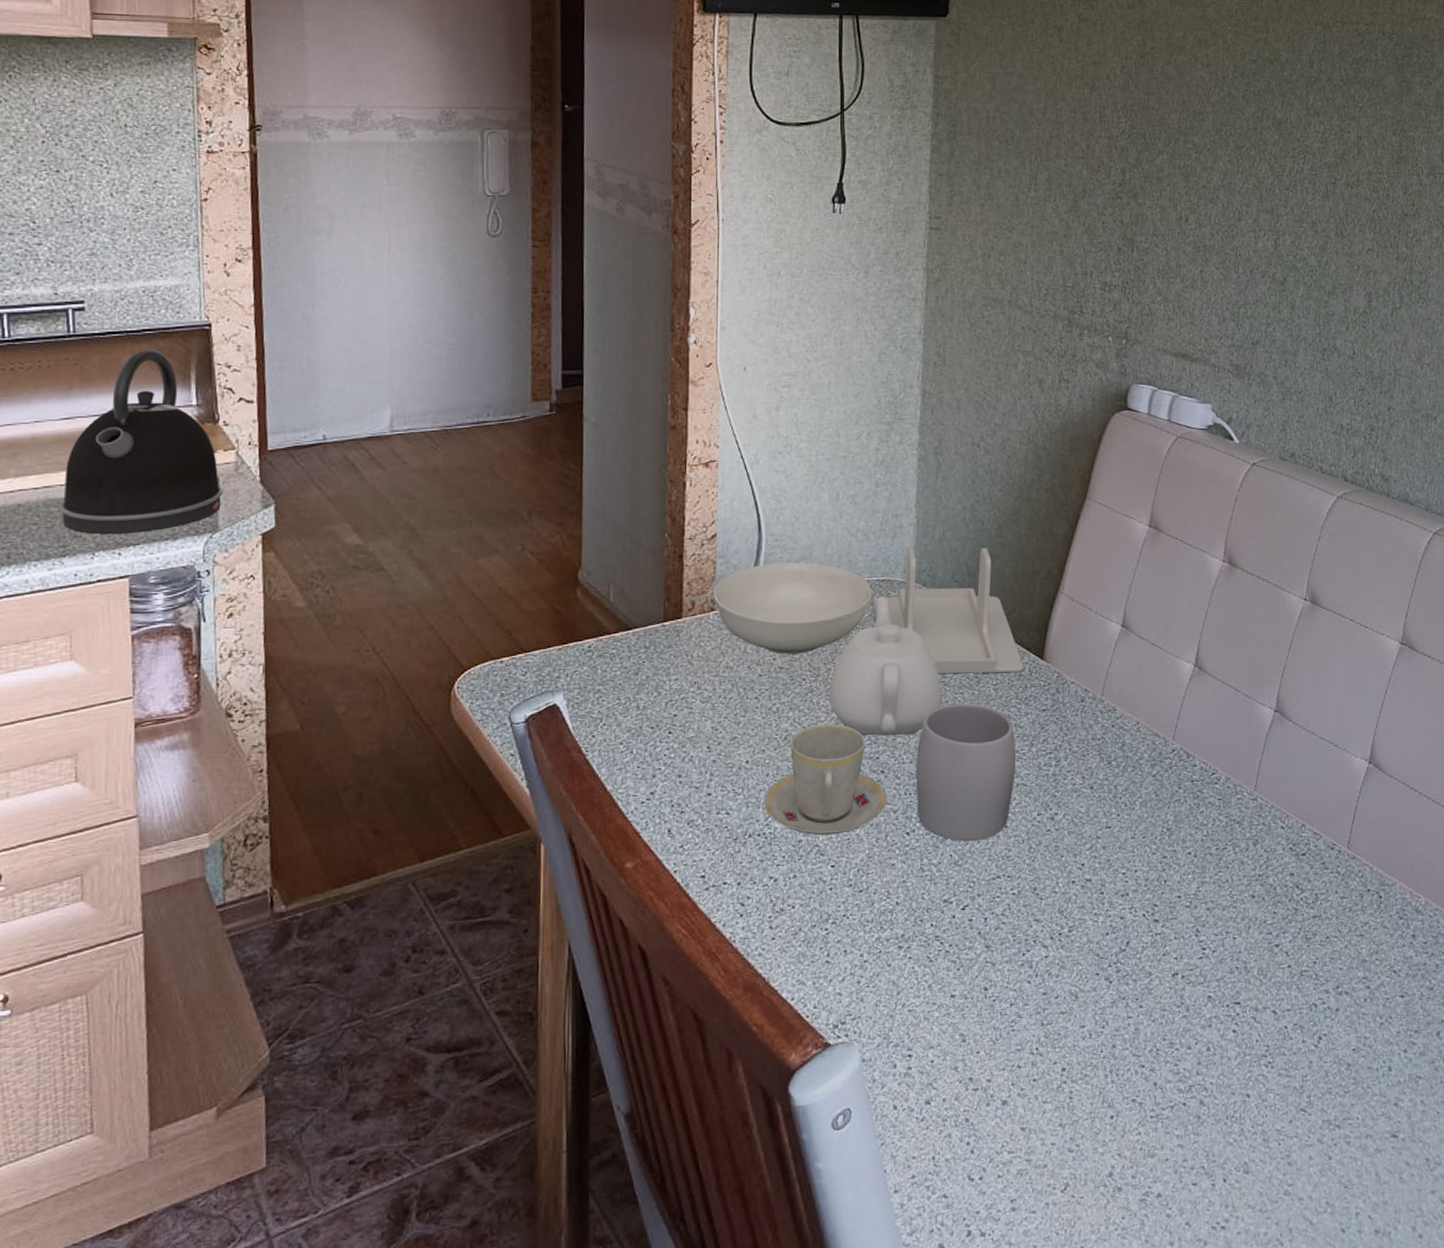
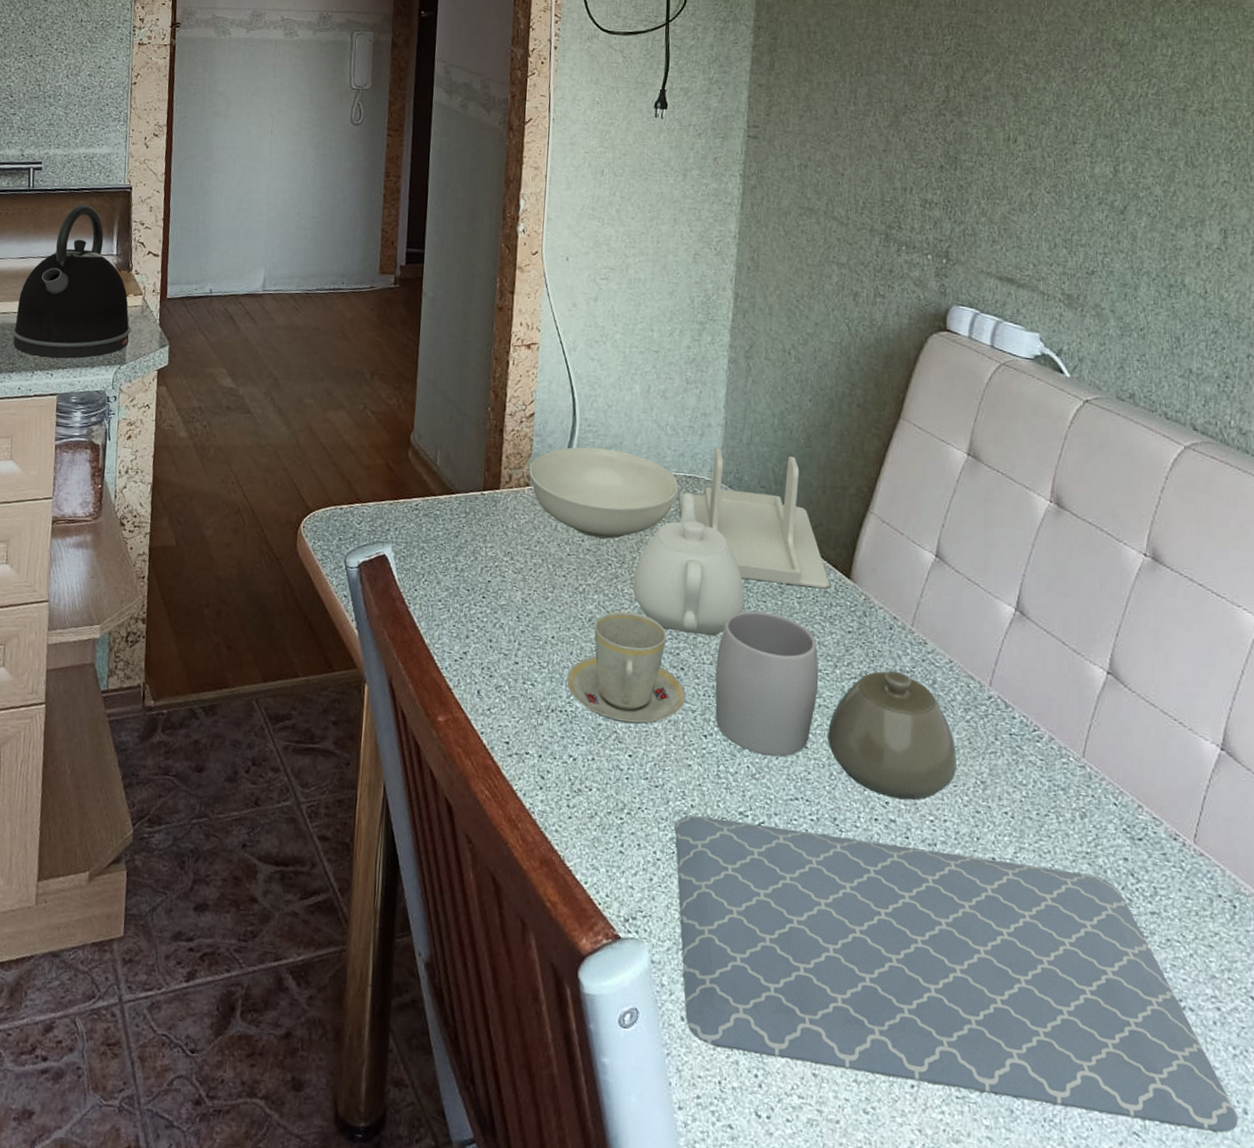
placemat: none [880,893,1384,1126] -> present [675,815,1238,1133]
sugar bowl: none [1026,740,1145,860] -> present [828,670,957,801]

